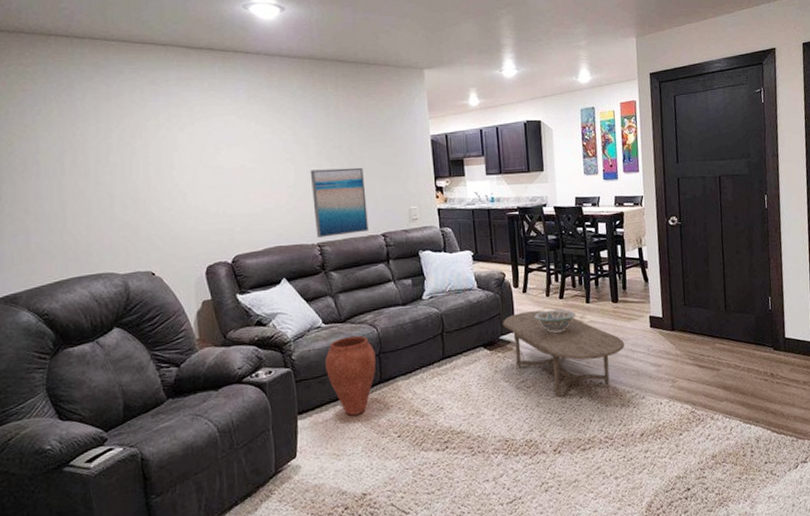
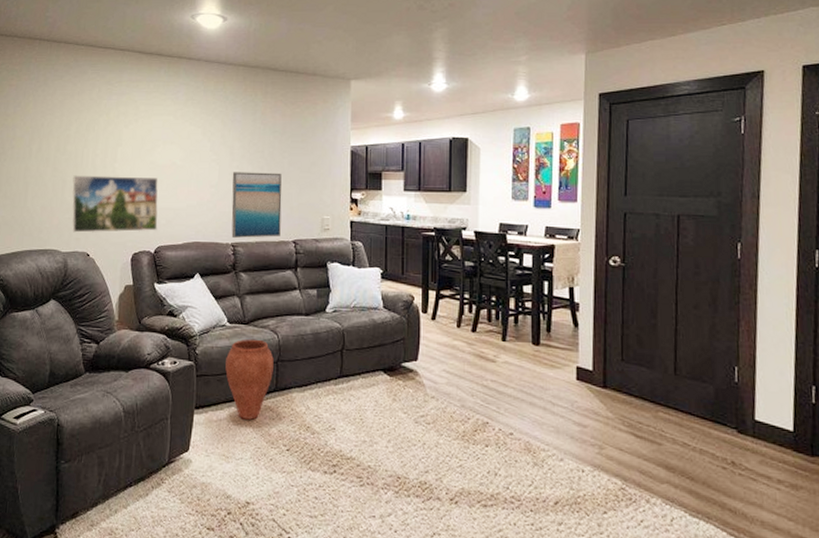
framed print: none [122,183,233,252] -> present [72,175,158,233]
coffee table: present [502,310,625,397] -> none [405,340,544,440]
decorative bowl: present [535,309,576,333] -> none [442,342,490,369]

